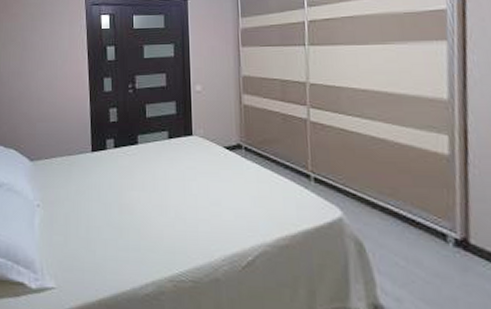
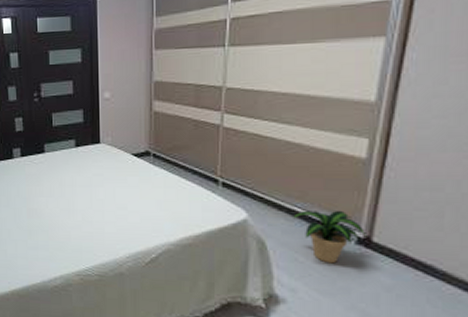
potted plant: none [388,208,464,269] -> present [293,210,367,264]

